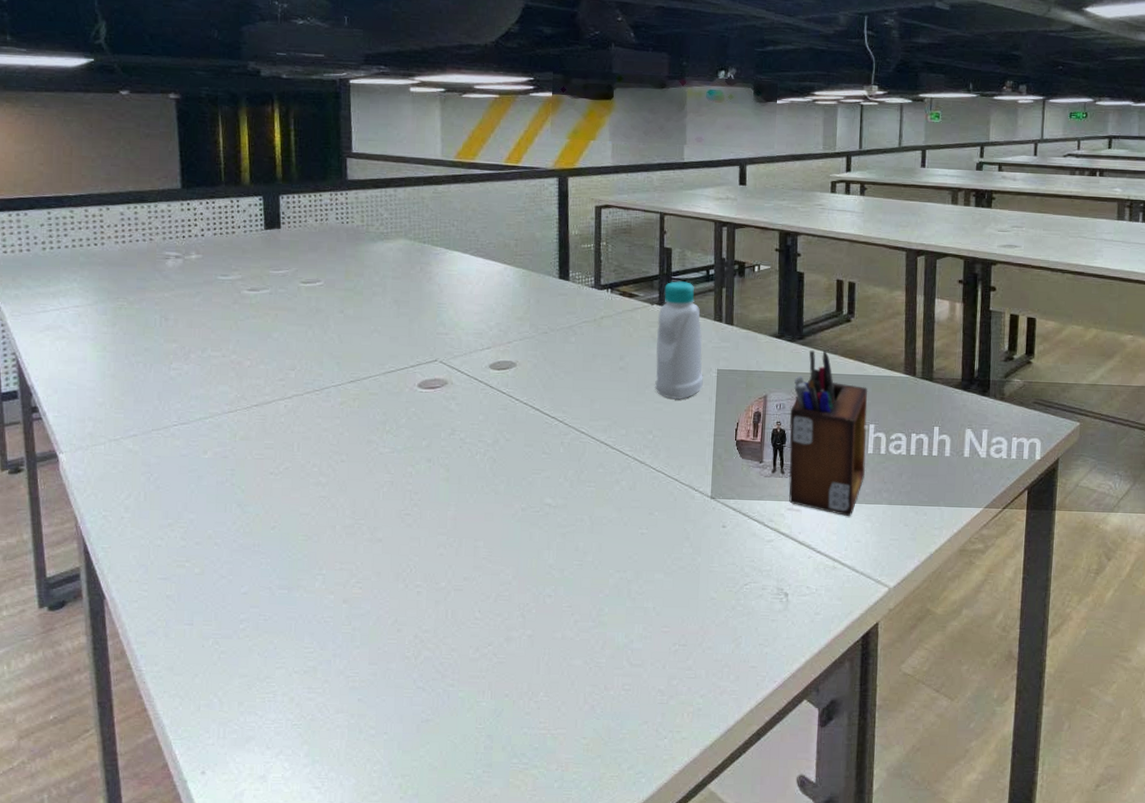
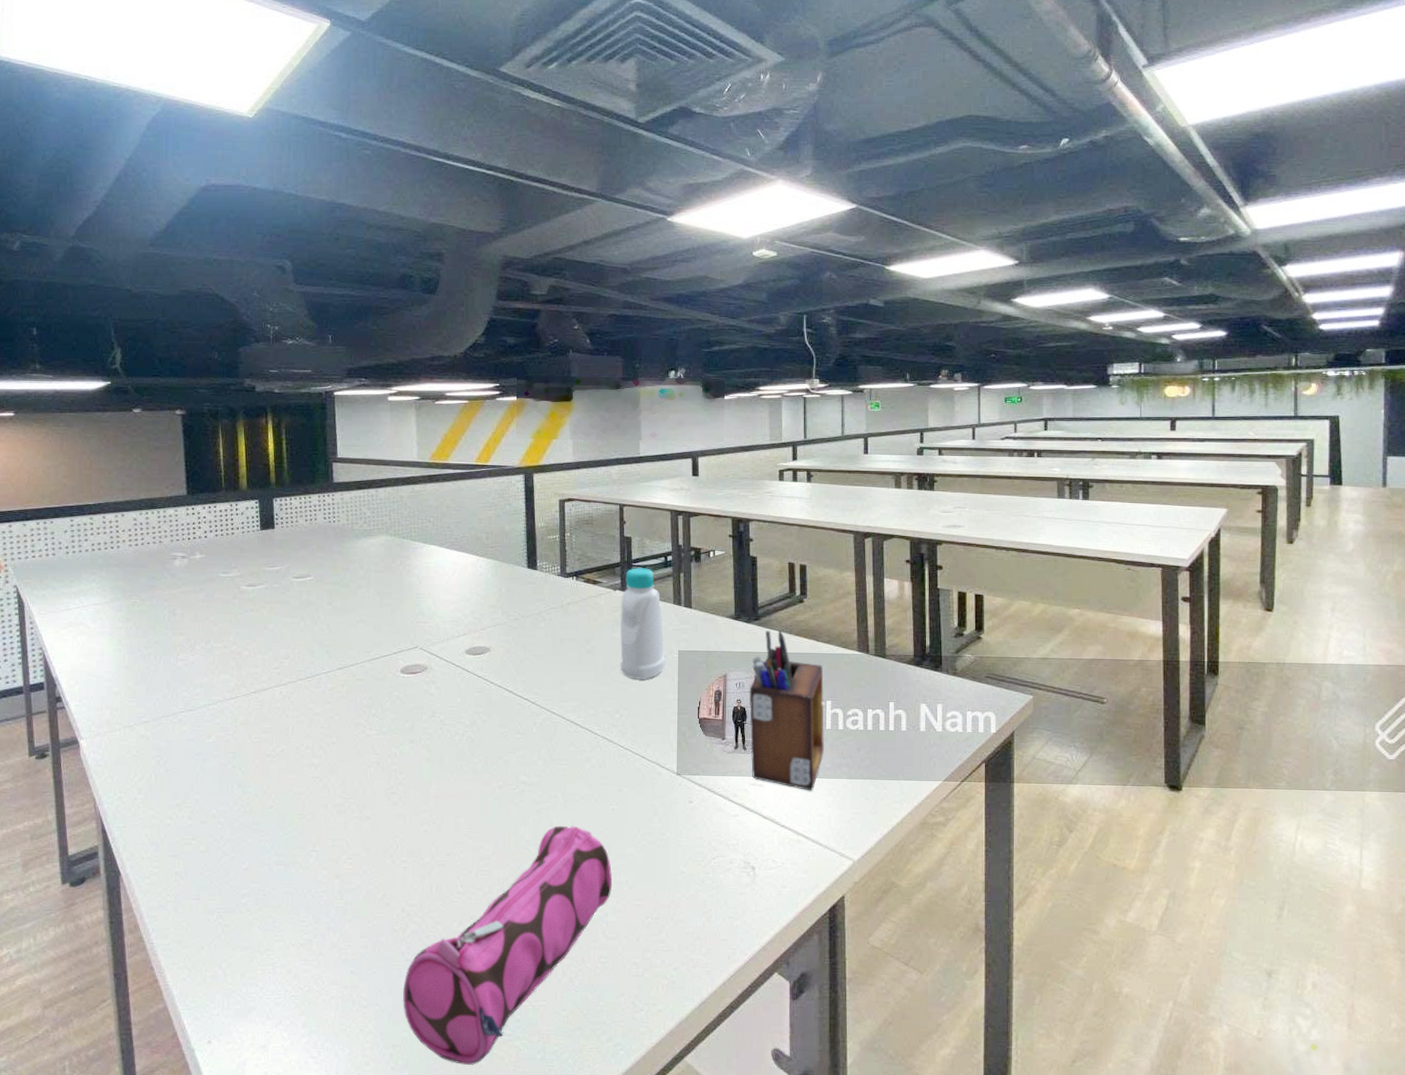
pencil case: none [413,550,640,794] -> present [402,825,613,1065]

